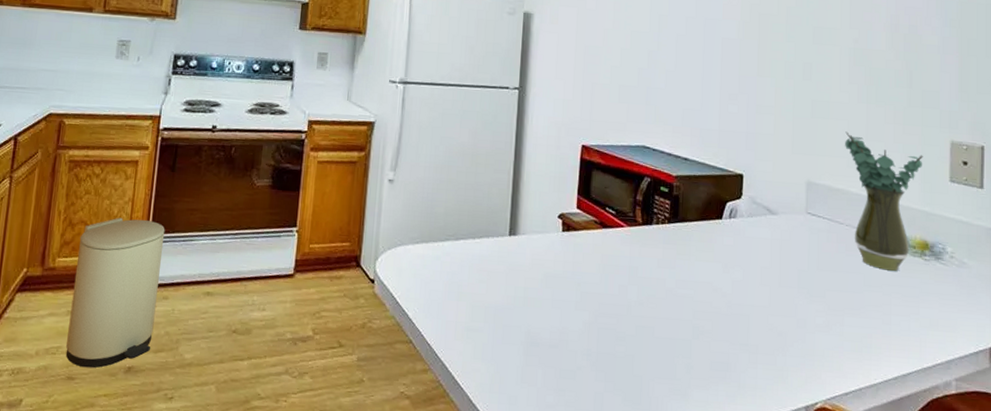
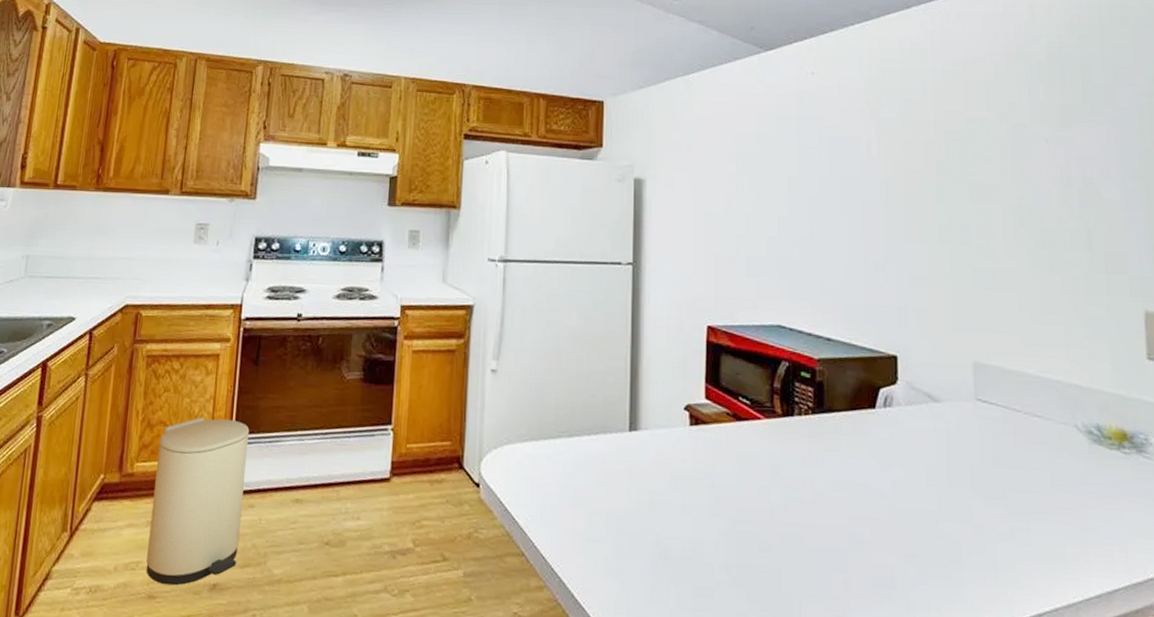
vase: present [845,131,923,271] -> none [1016,303,1113,467]

